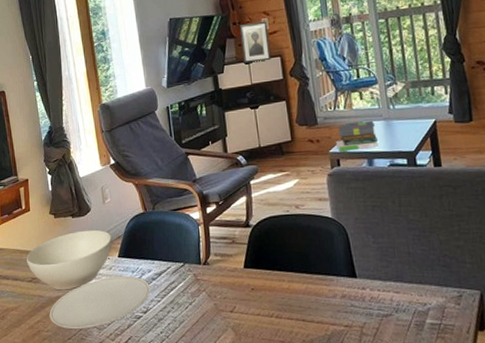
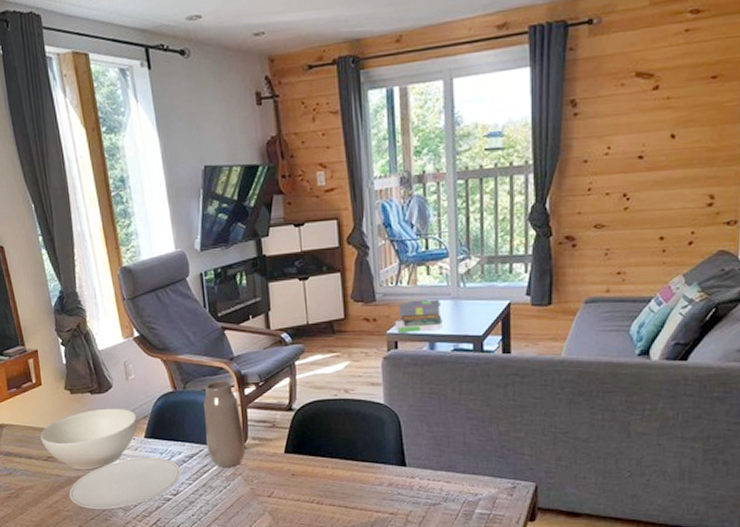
vase: none [170,201,209,284] -> present [203,380,246,468]
picture frame: present [239,21,271,63] -> none [289,175,326,226]

